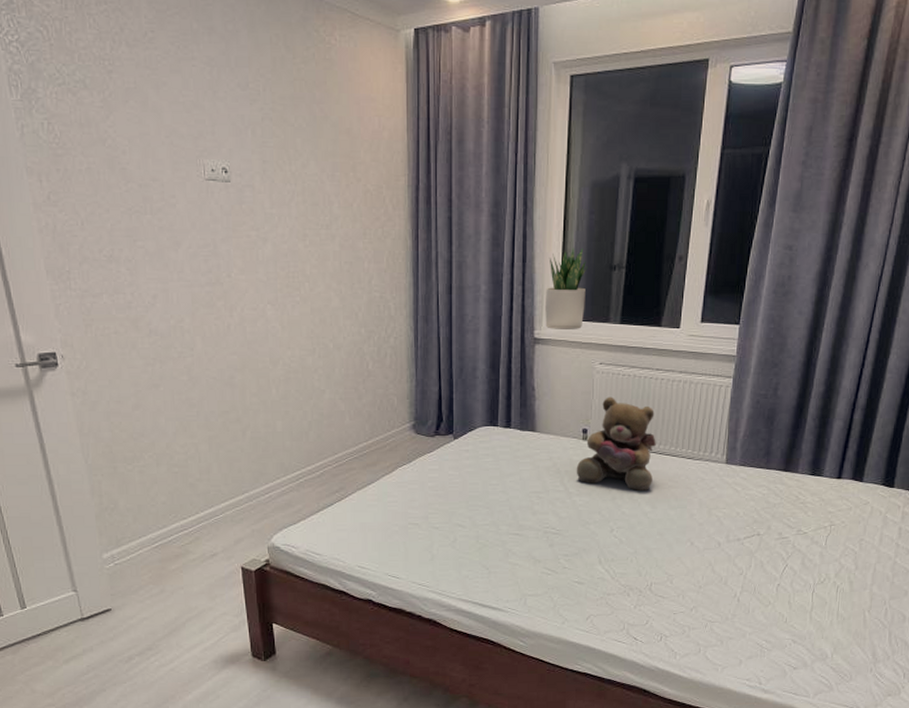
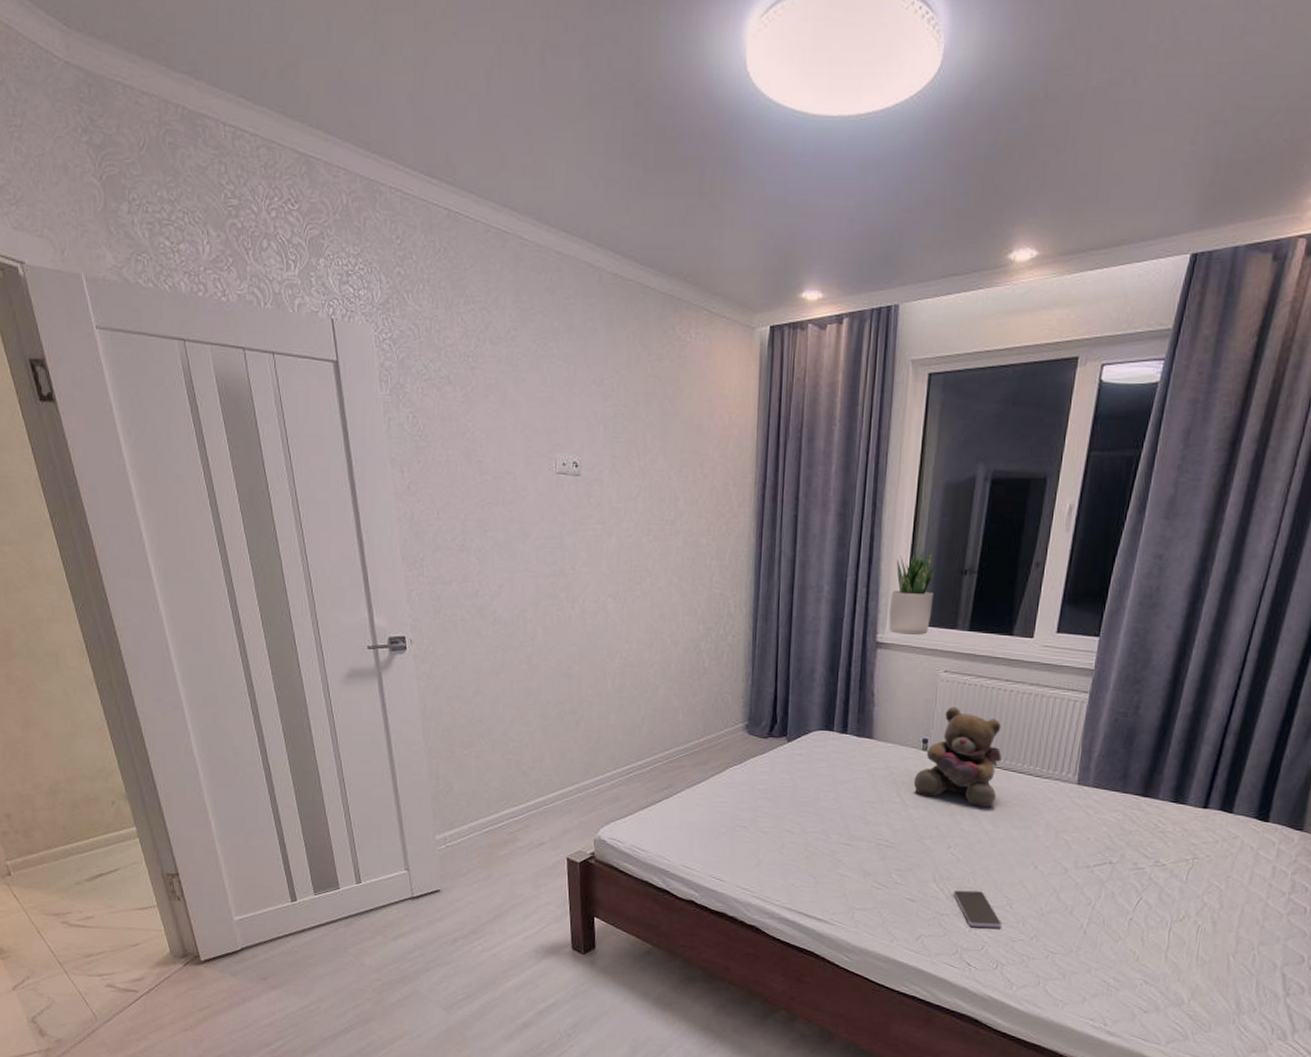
smartphone: none [618,570,663,603] -> present [953,890,1001,928]

